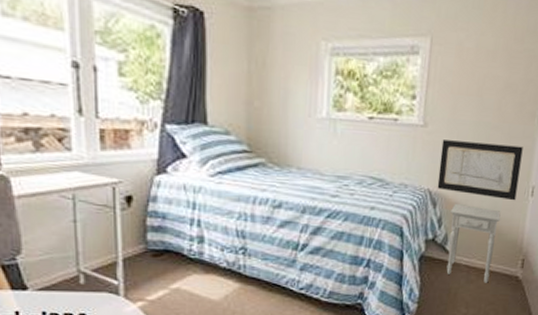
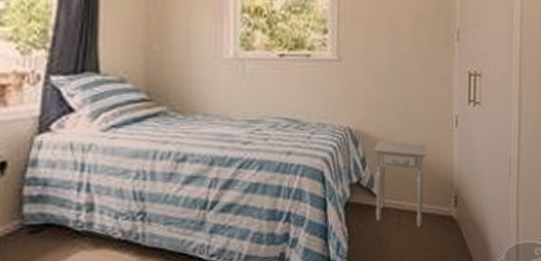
wall art: present [437,140,523,201] -> none [357,73,442,133]

